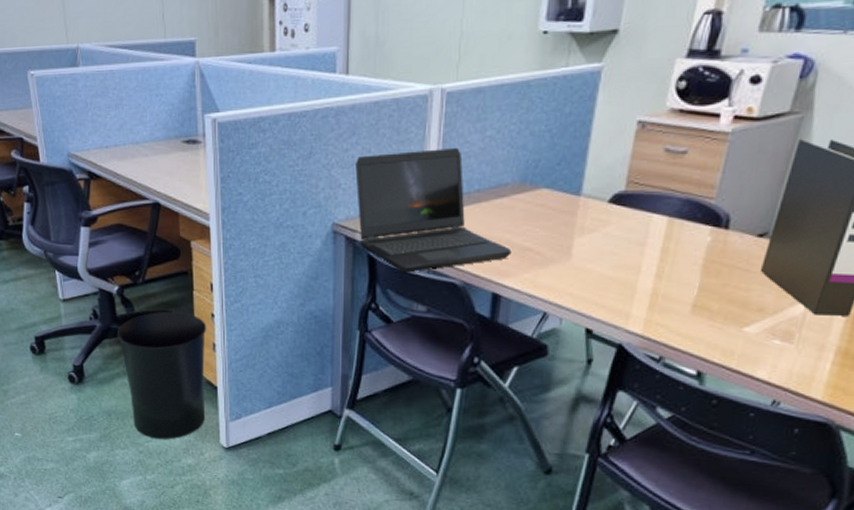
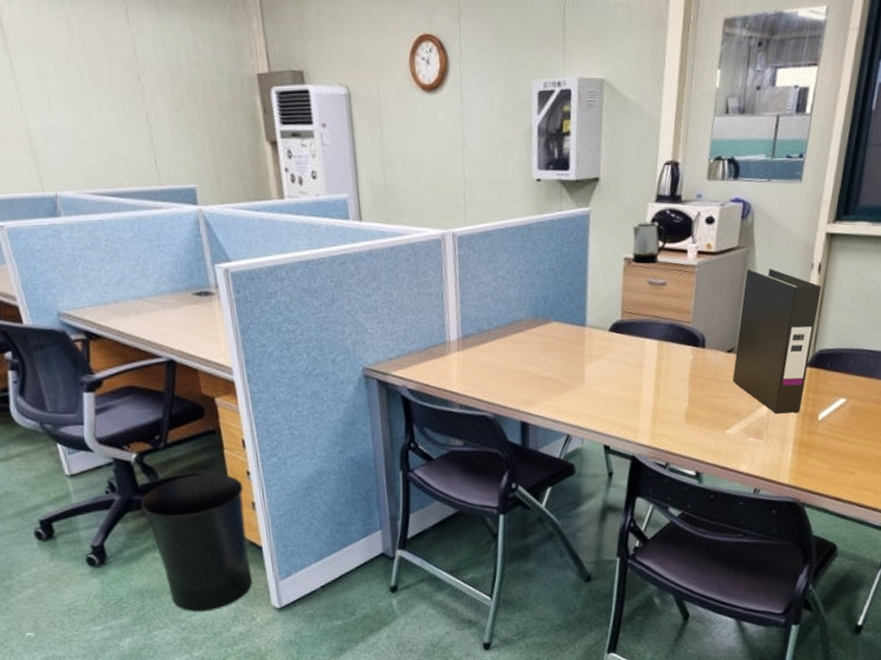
laptop computer: present [355,147,512,273] -> none [379,287,533,411]
kettle: none [648,80,696,127] -> present [632,222,667,263]

